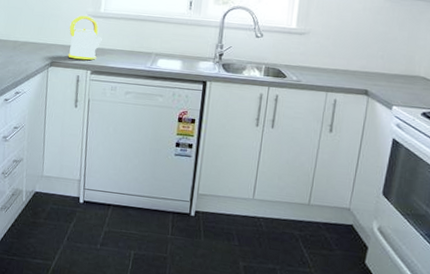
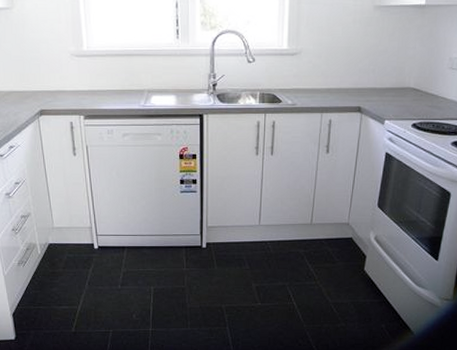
kettle: present [68,15,102,60] -> none [53,55,90,105]

